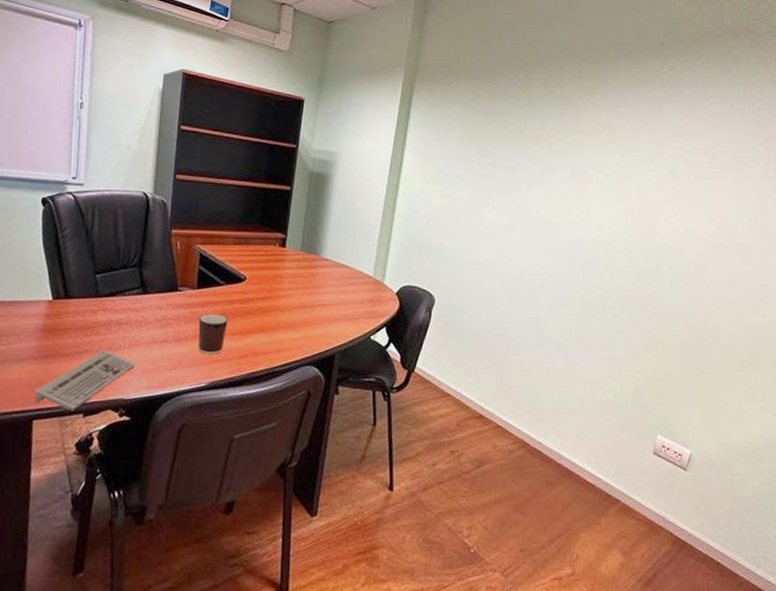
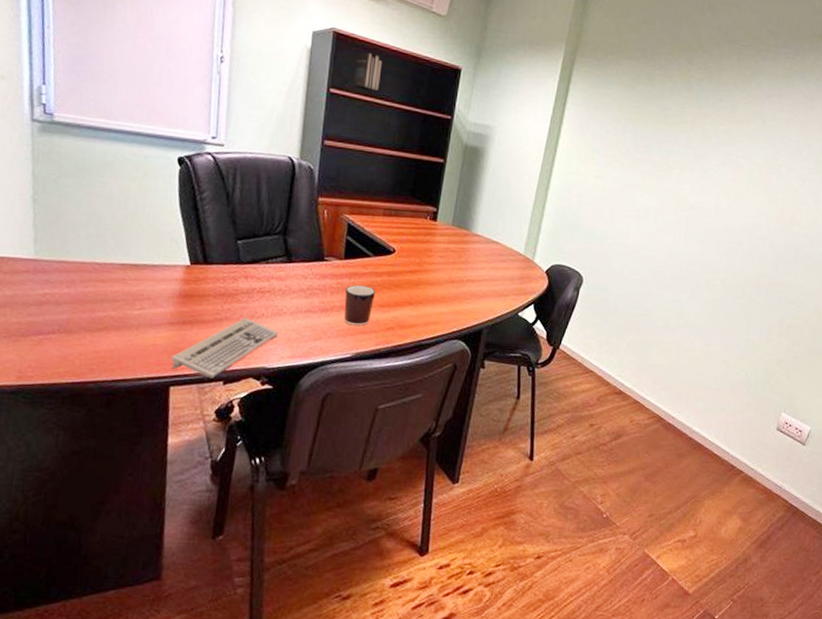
books: none [201,90,230,126] -> present [352,52,383,92]

